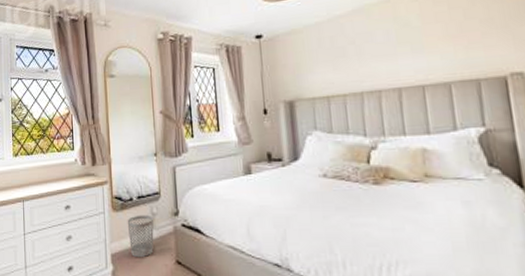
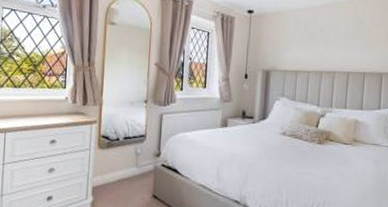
wastebasket: present [127,214,154,258] -> none [111,153,138,191]

